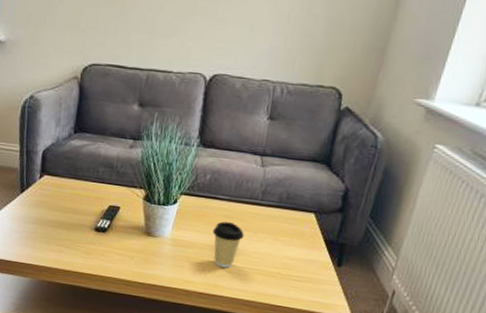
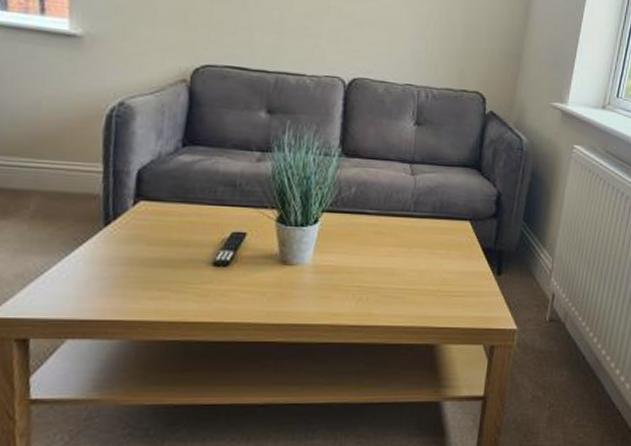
coffee cup: present [212,221,244,268] -> none [361,239,398,292]

